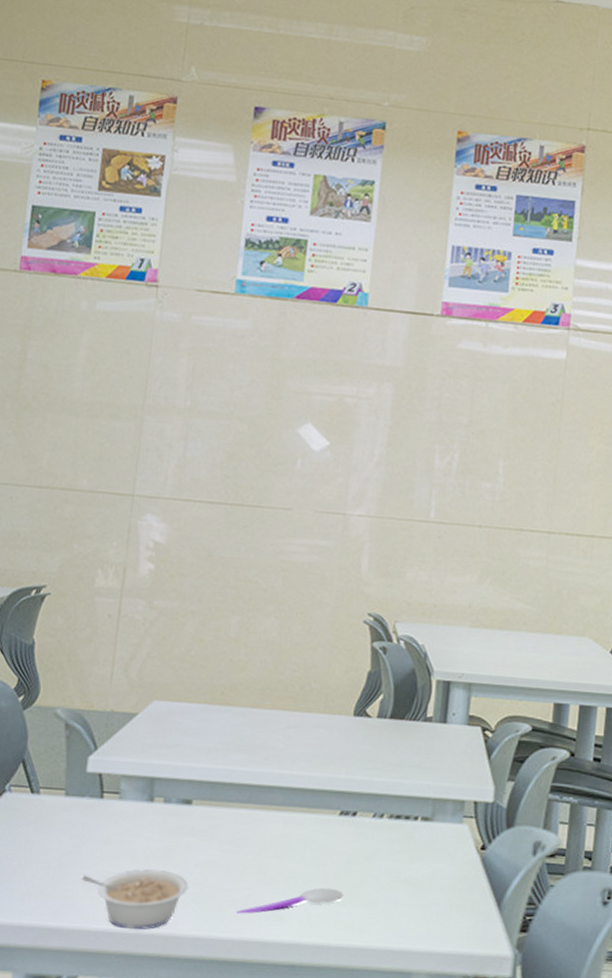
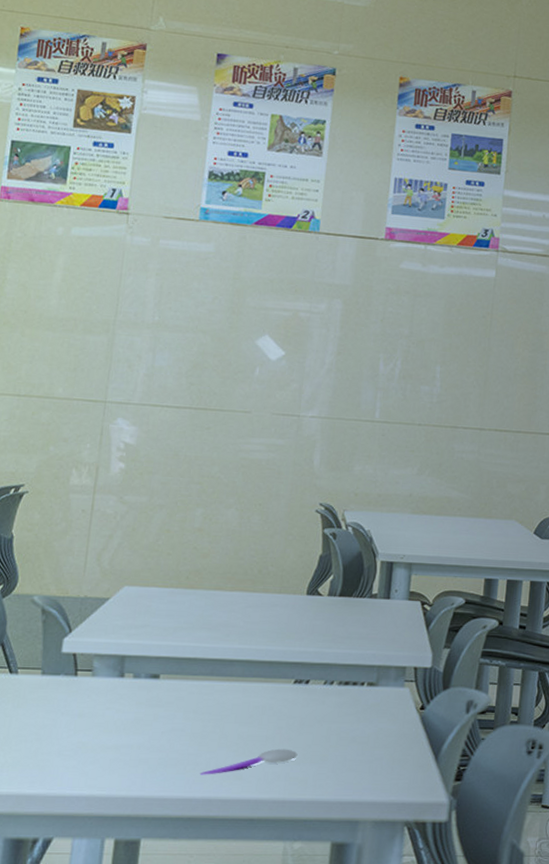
legume: present [81,869,189,930] -> none [56,738,157,794]

